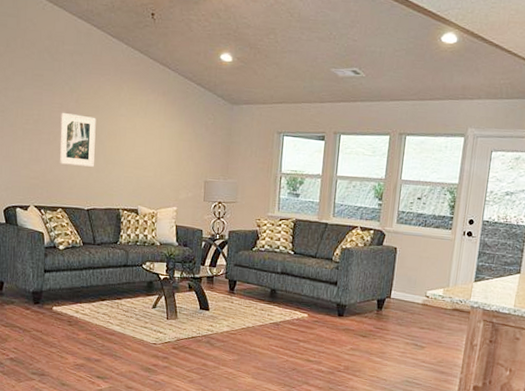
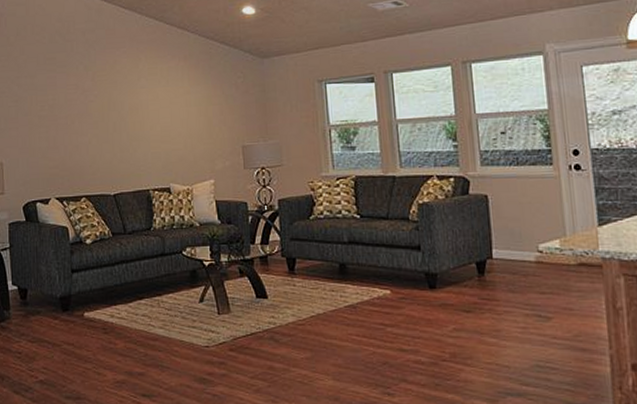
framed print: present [59,112,96,167] -> none [77,93,117,149]

